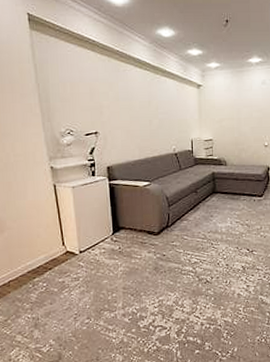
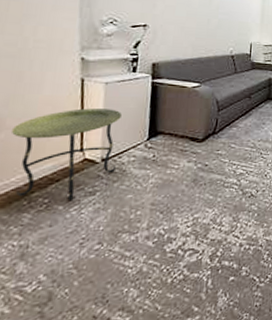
side table: none [11,209,92,284] -> present [10,108,122,200]

